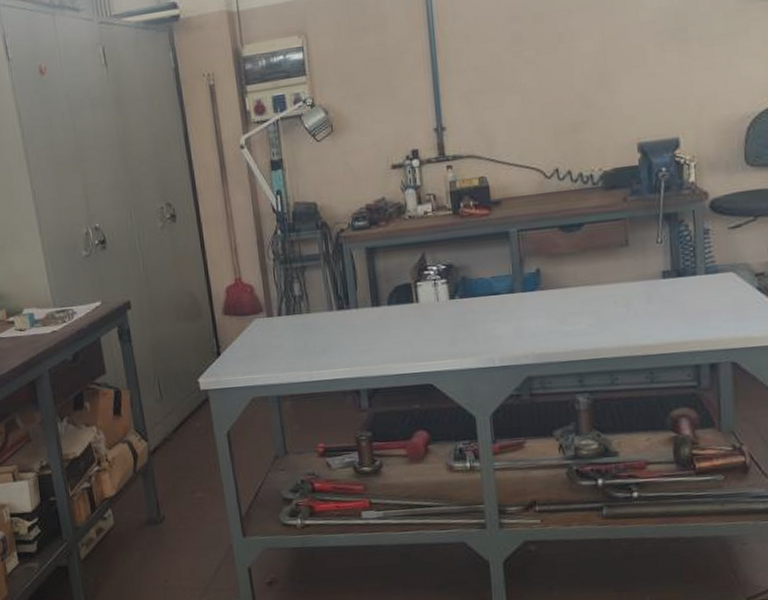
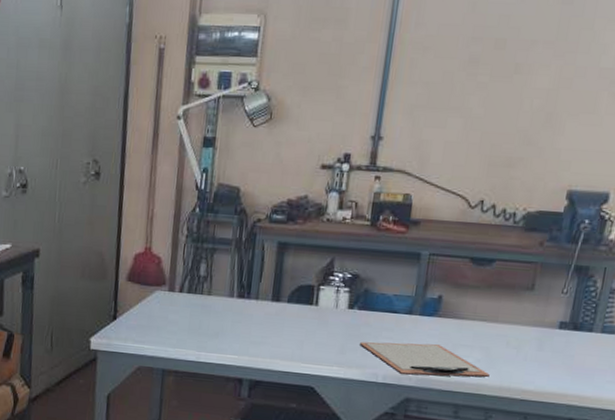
clipboard: none [469,317,606,354] -> present [360,341,490,377]

